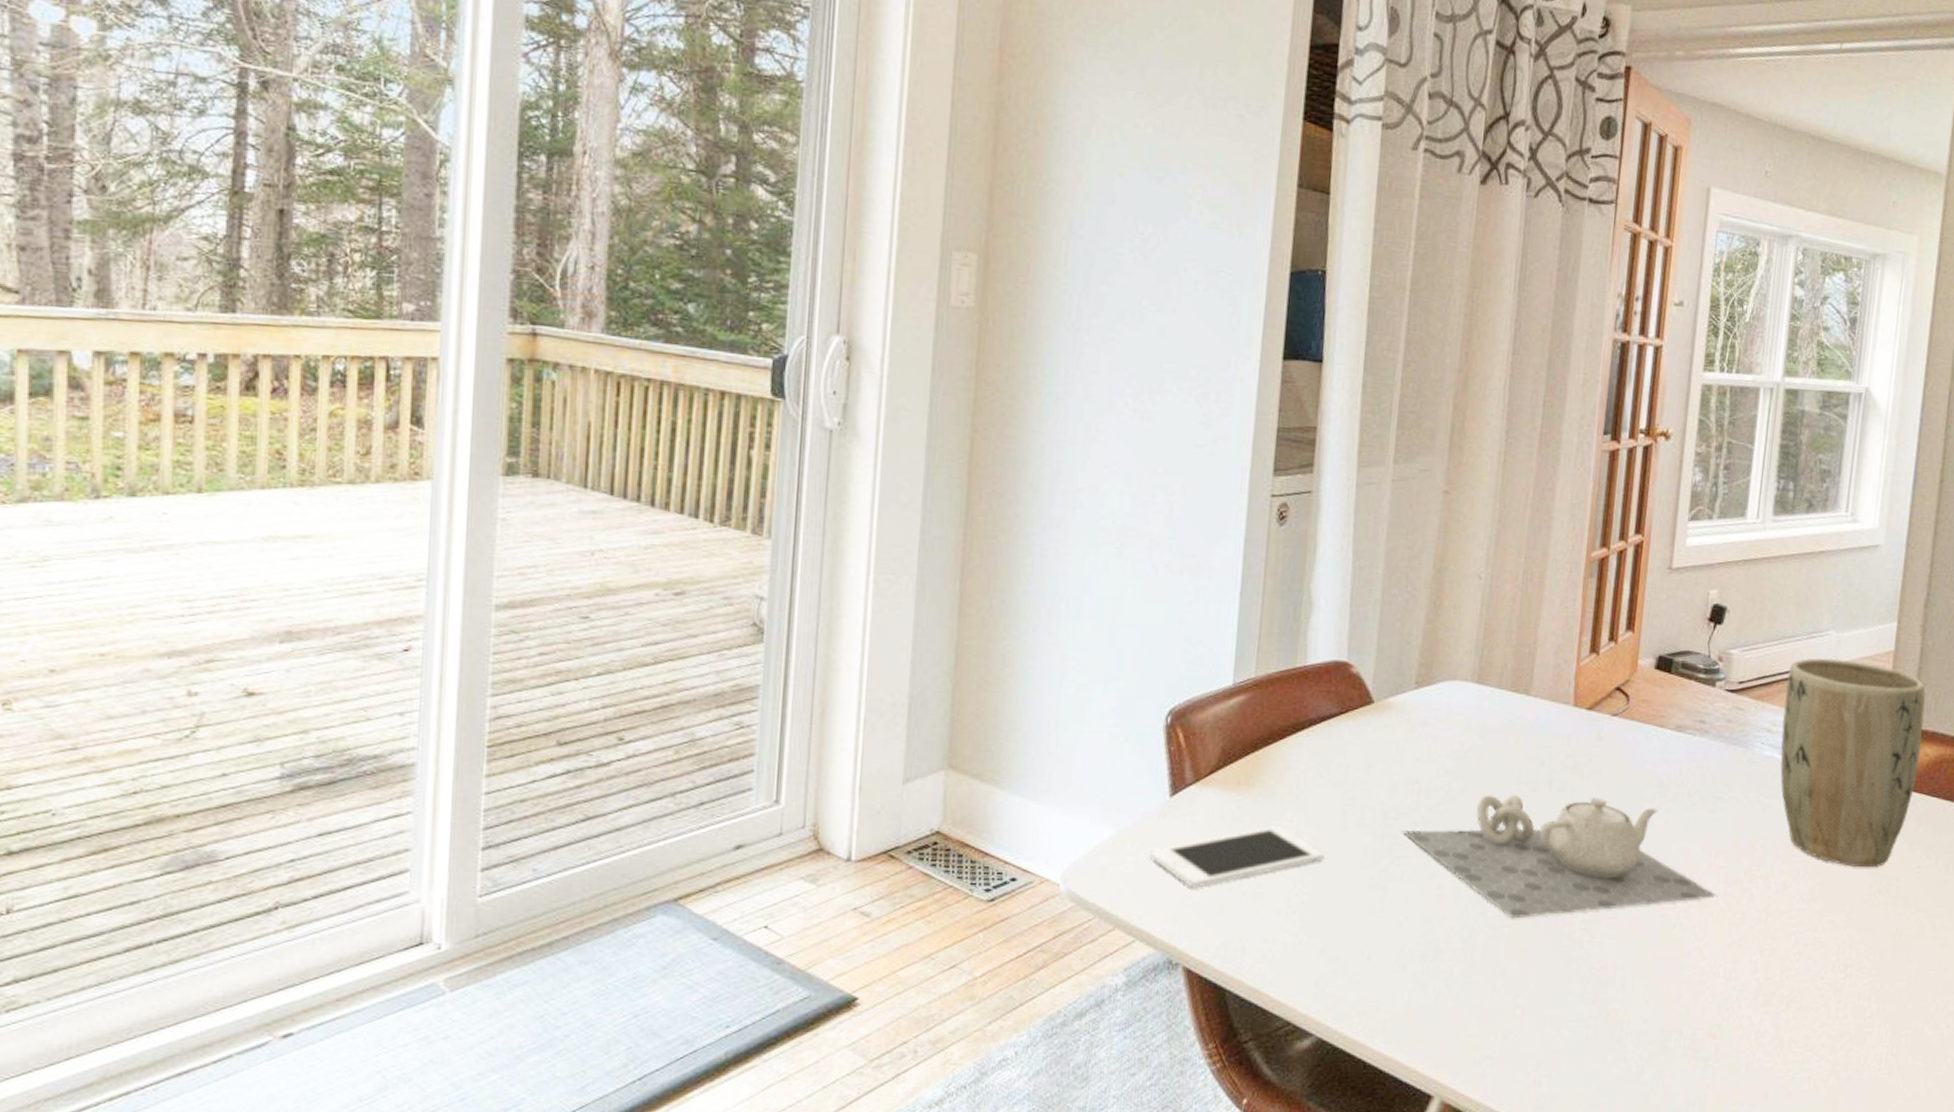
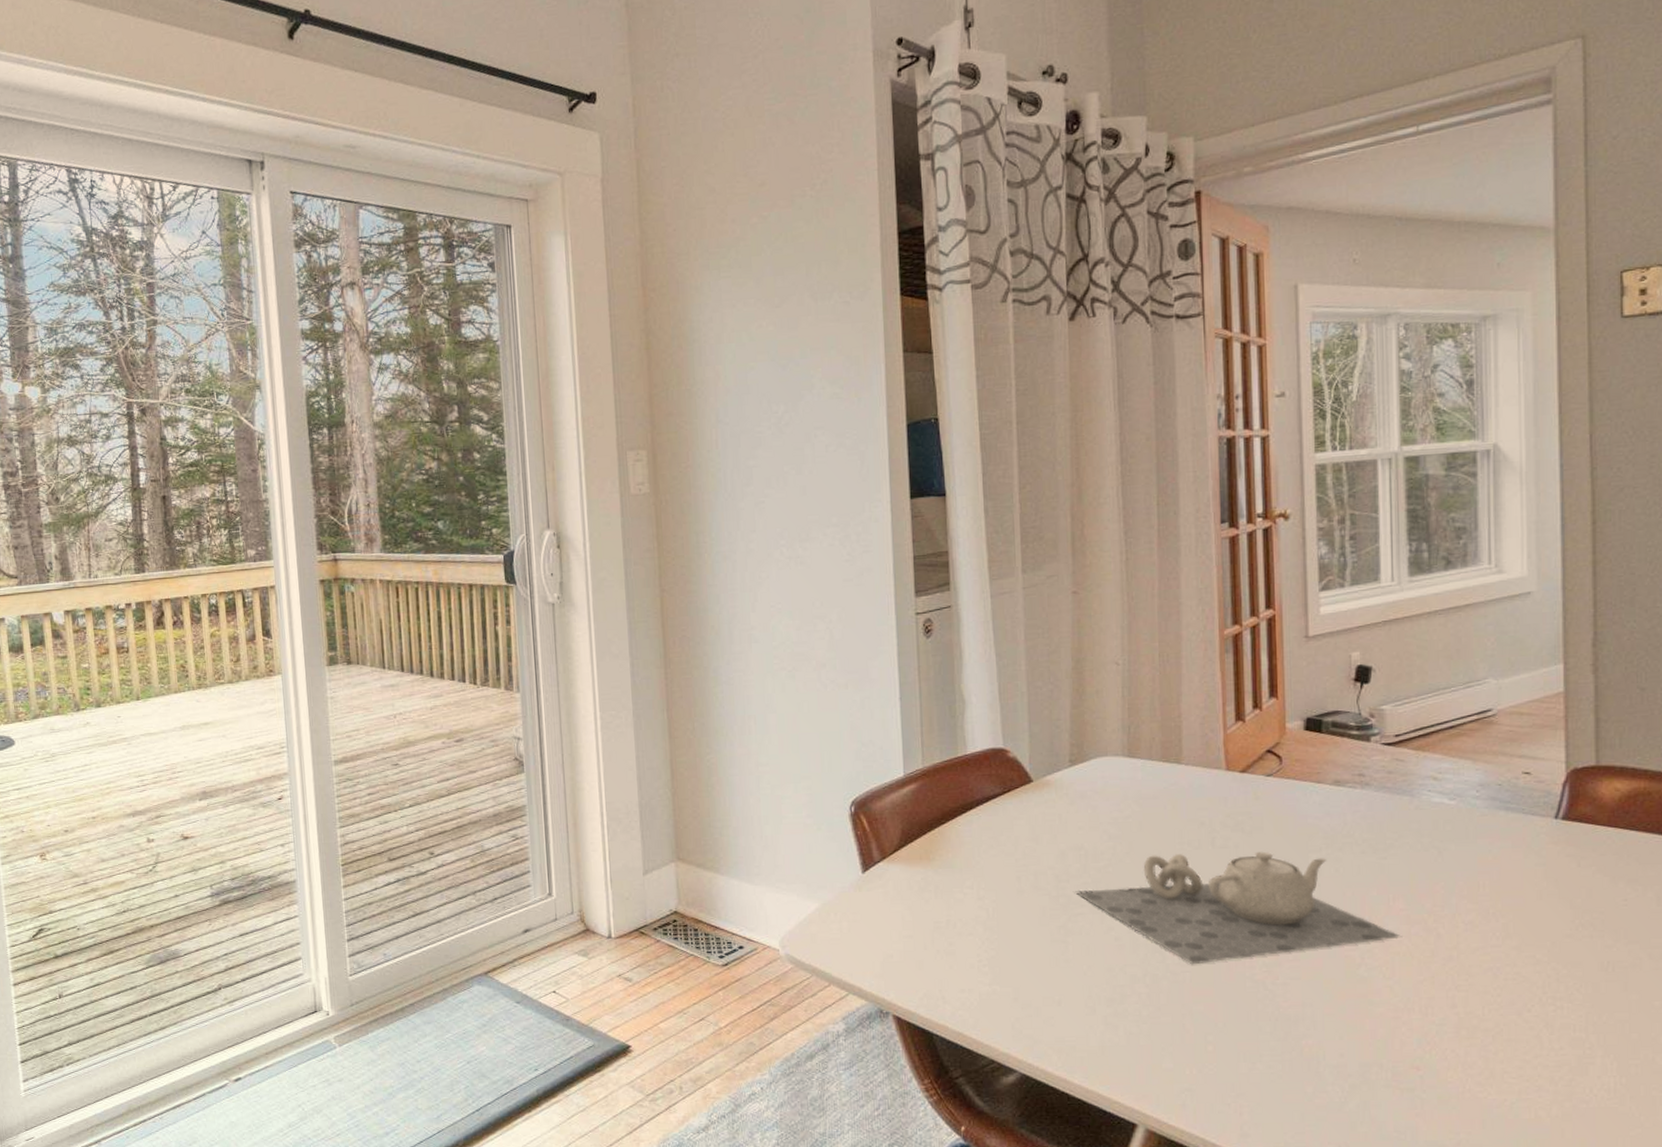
cell phone: present [1150,827,1324,889] -> none [852,893,1006,950]
plant pot: present [1780,658,1926,868] -> none [1447,705,1610,904]

